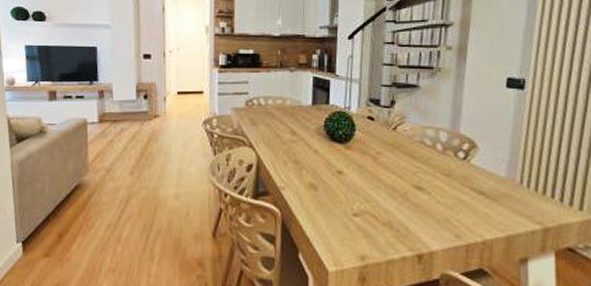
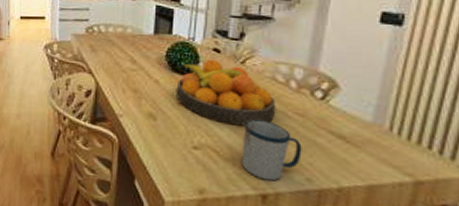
fruit bowl: none [335,128,426,190] -> present [176,60,276,126]
mug: none [397,182,450,241] -> present [241,119,302,181]

